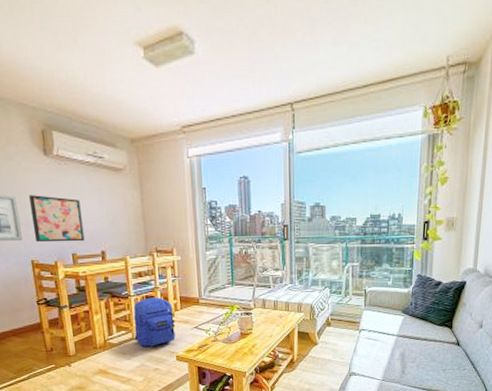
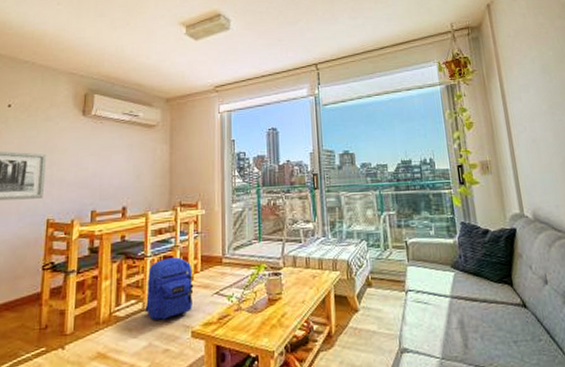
wall art: present [29,195,85,243] -> none [55,152,109,200]

